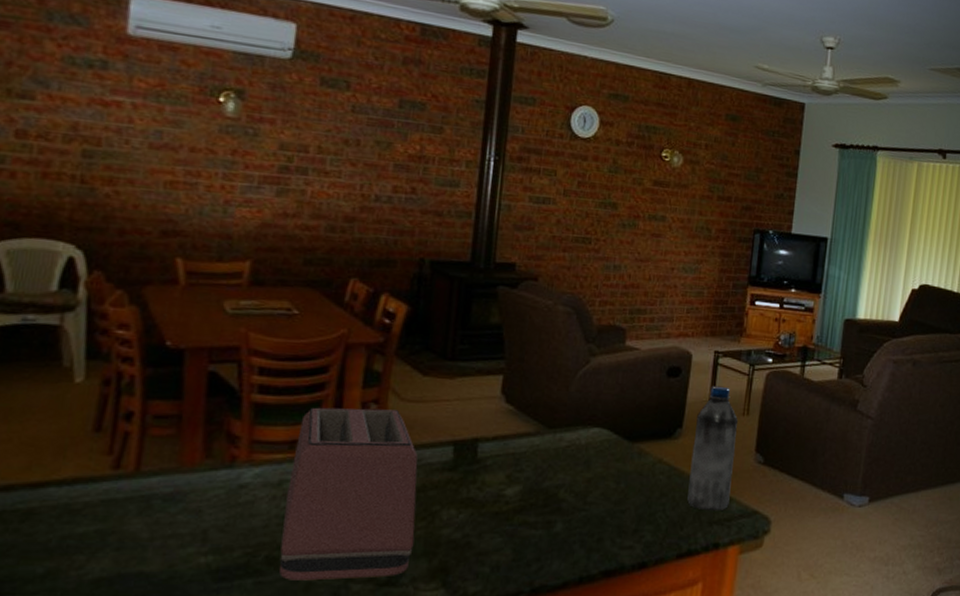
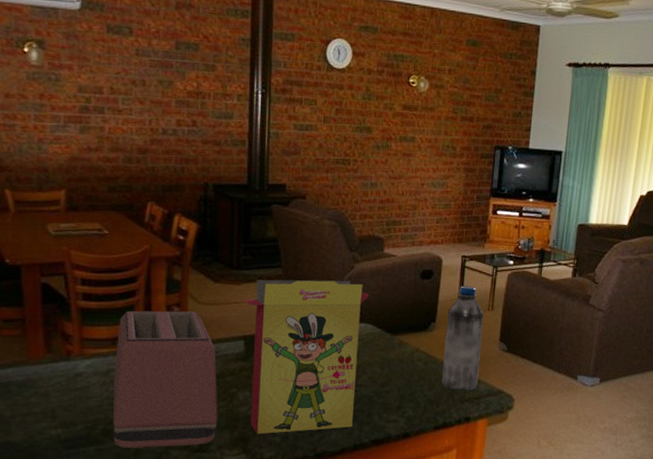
cereal box: none [453,373,607,563] -> present [244,279,370,434]

